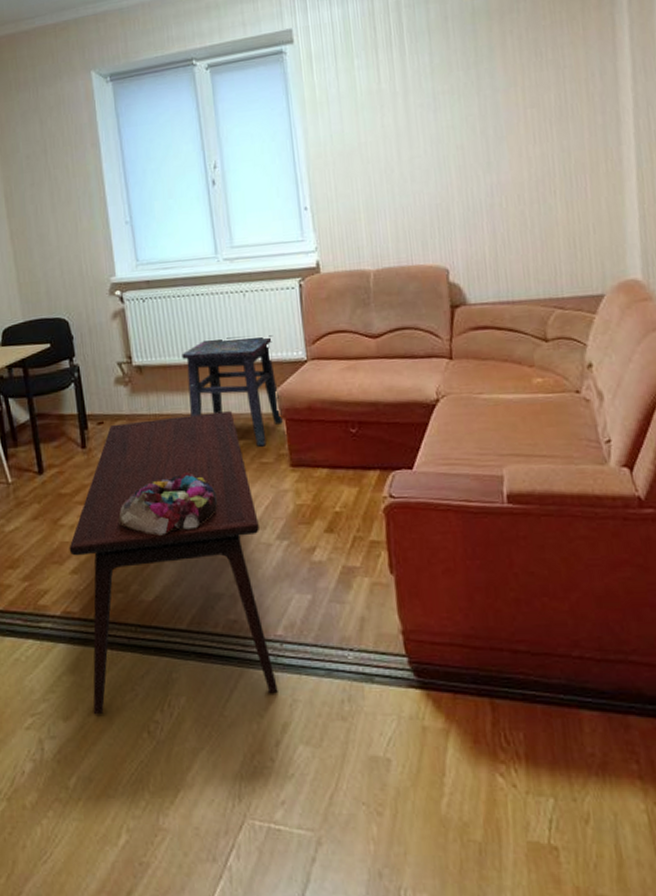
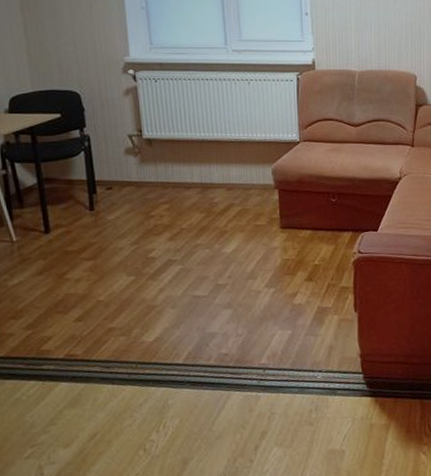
coffee table: present [69,411,278,715] -> none [74,181,259,441]
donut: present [118,472,218,536] -> none [124,232,216,286]
side table: present [182,335,283,447] -> none [190,118,276,212]

